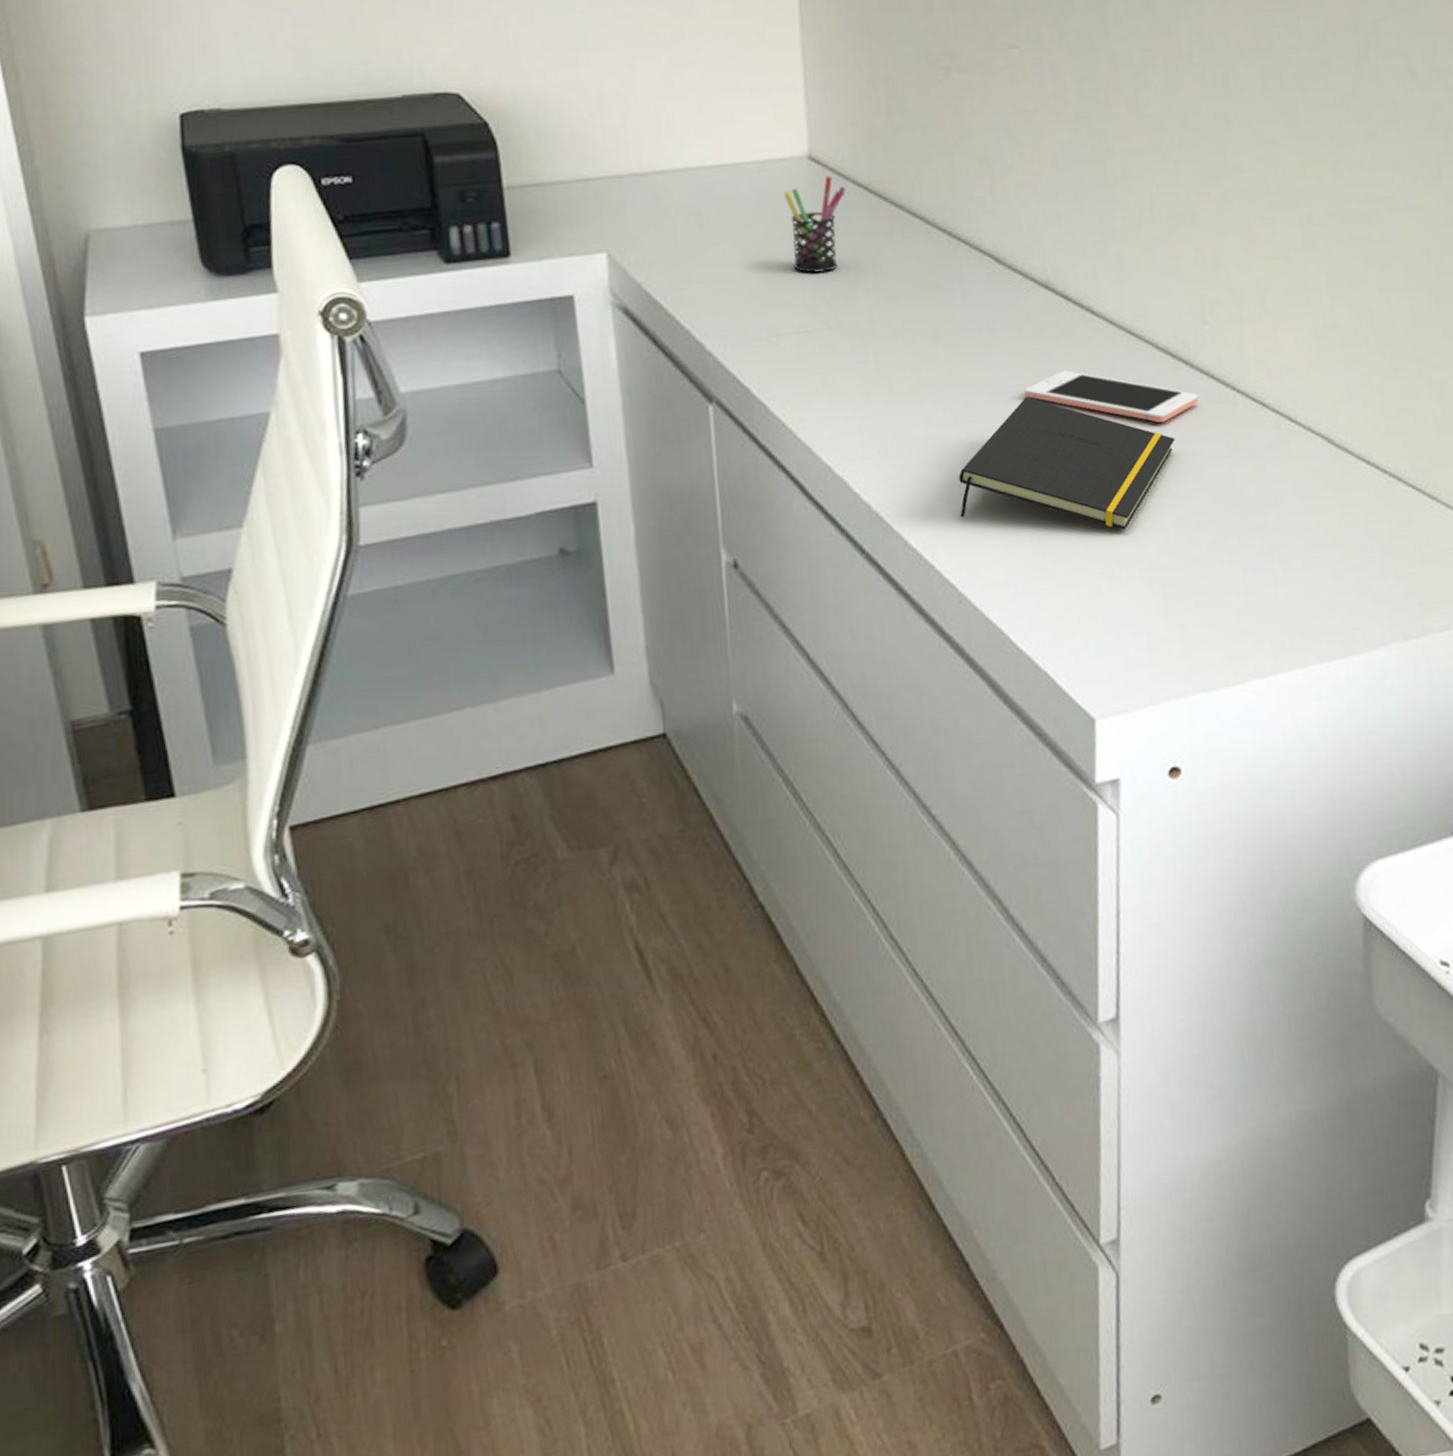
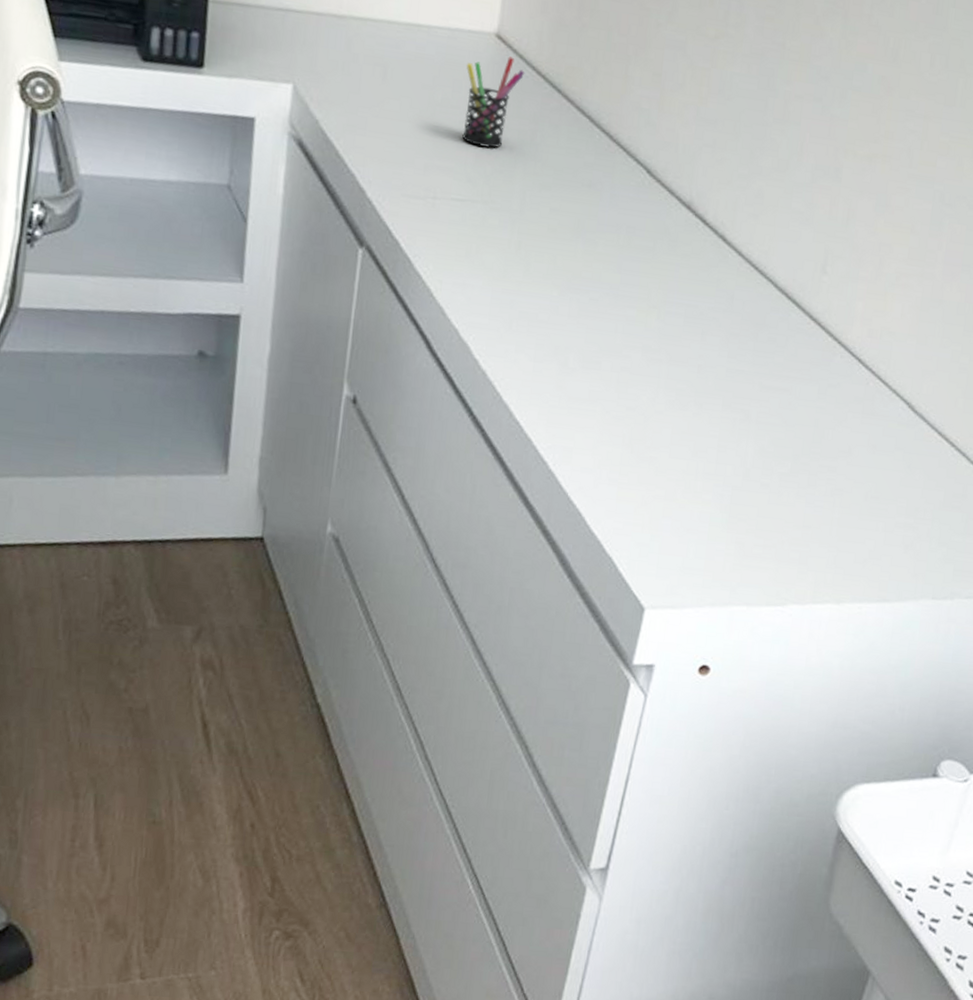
notepad: present [958,397,1175,530] -> none [565,305,773,446]
cell phone: present [1024,370,1199,423] -> none [647,288,803,356]

